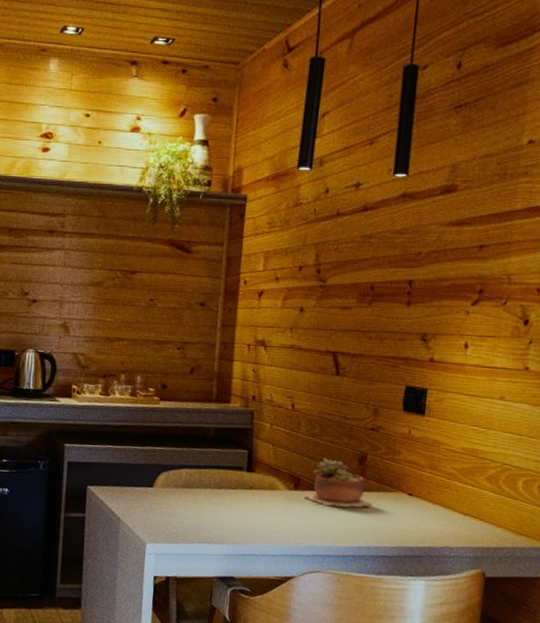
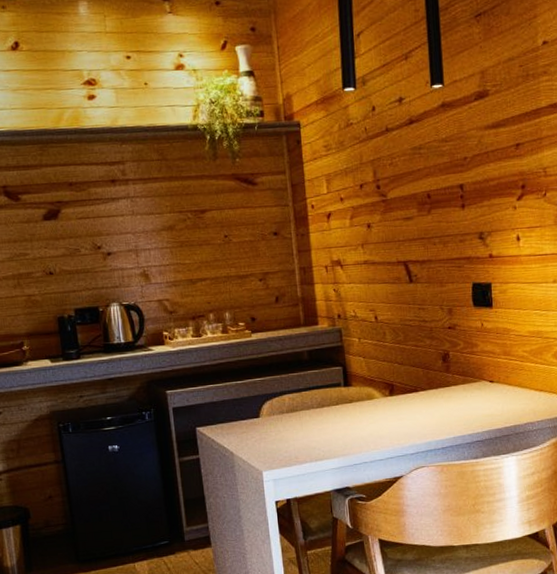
succulent plant: present [303,458,373,509] -> none [398,361,461,406]

